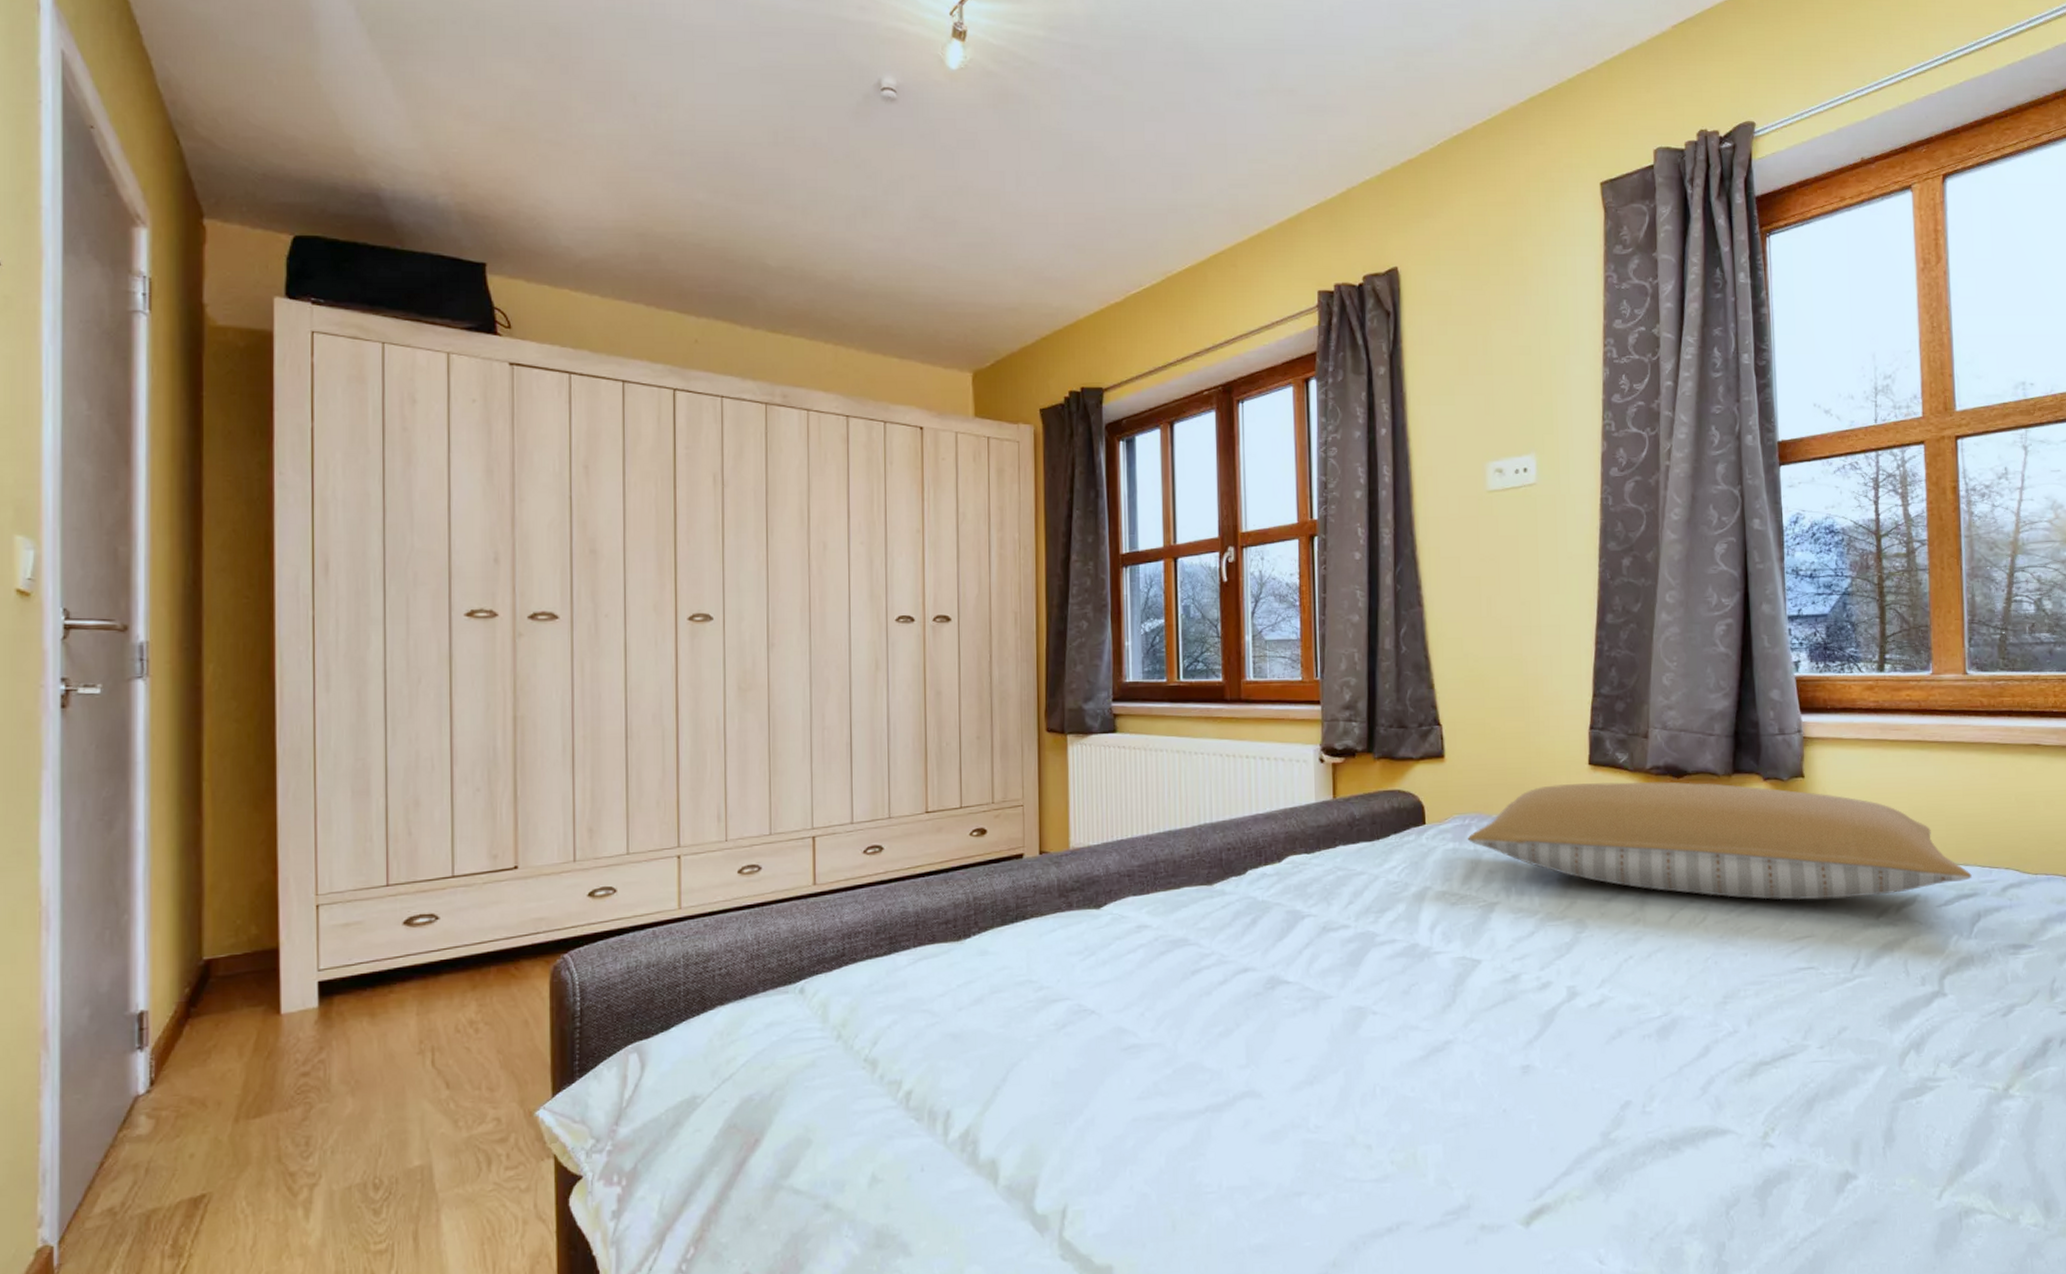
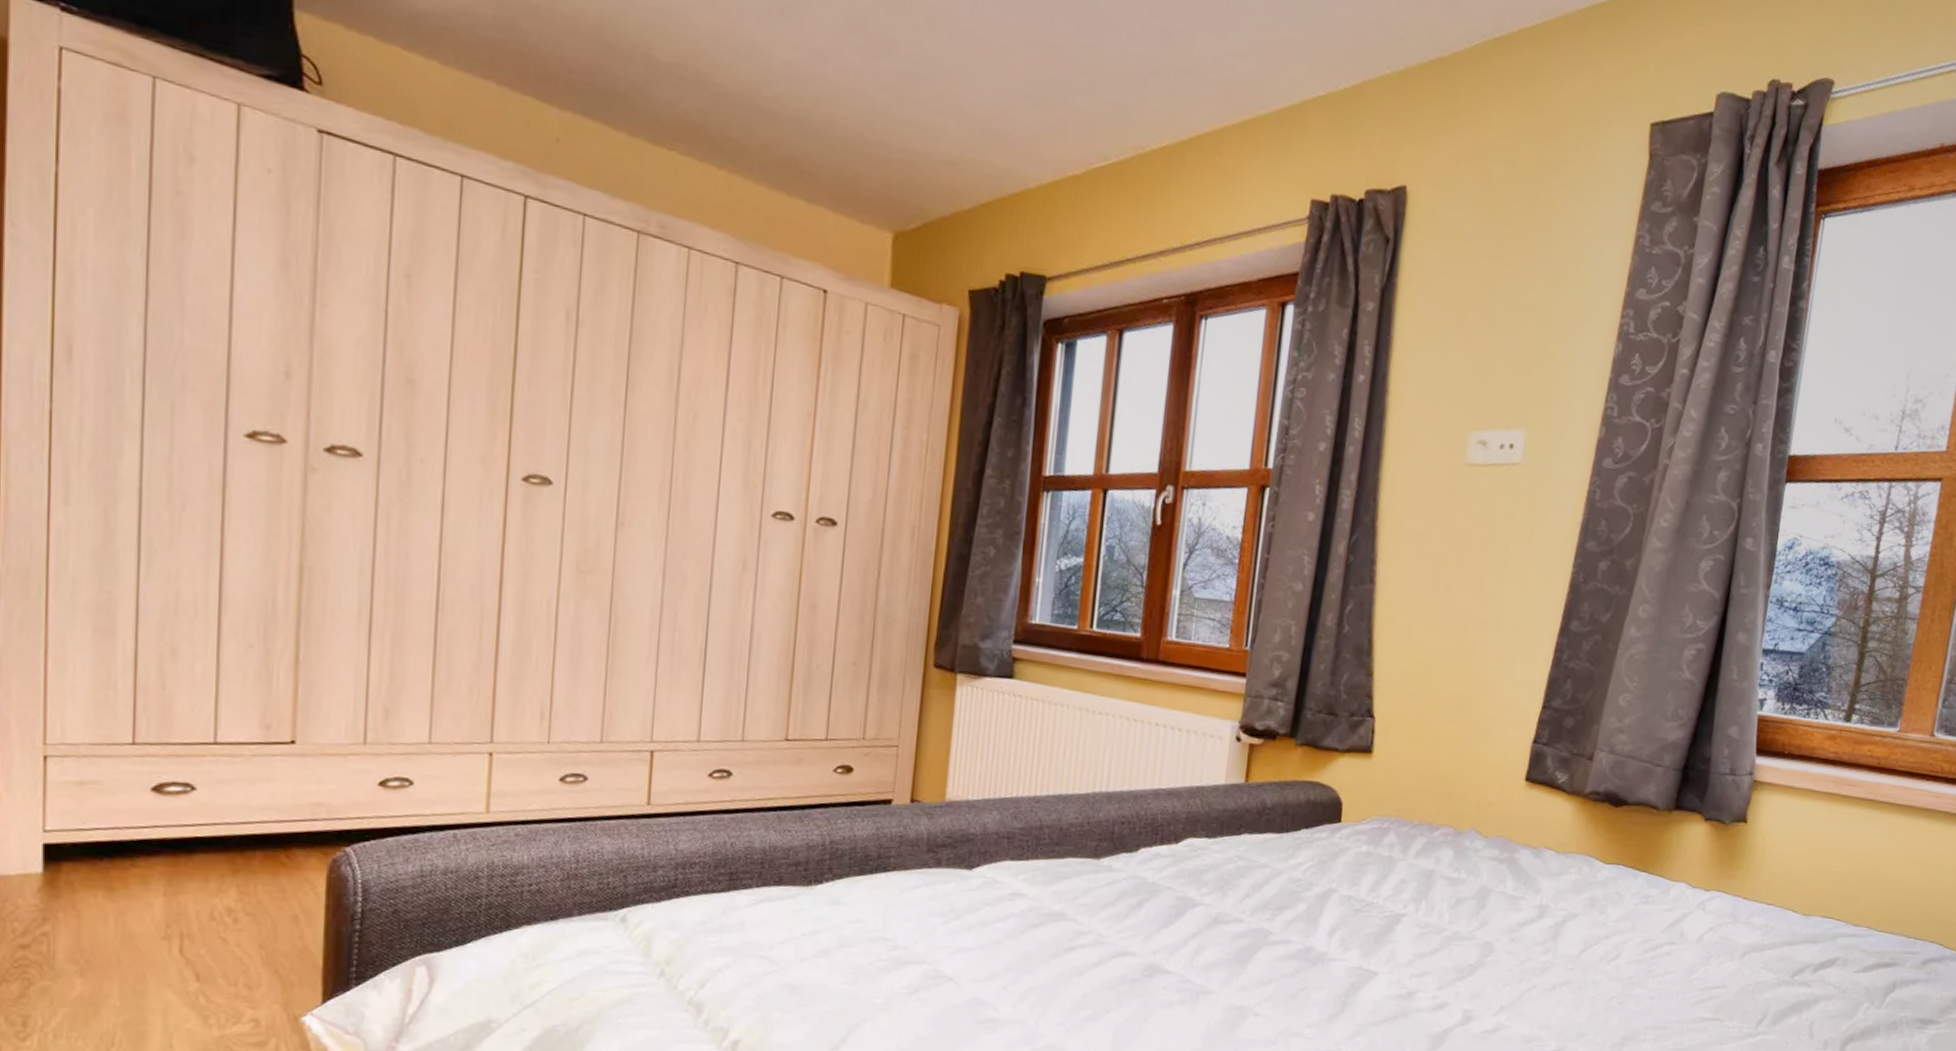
pillow: present [1467,782,1972,901] -> none [1383,797,1896,954]

